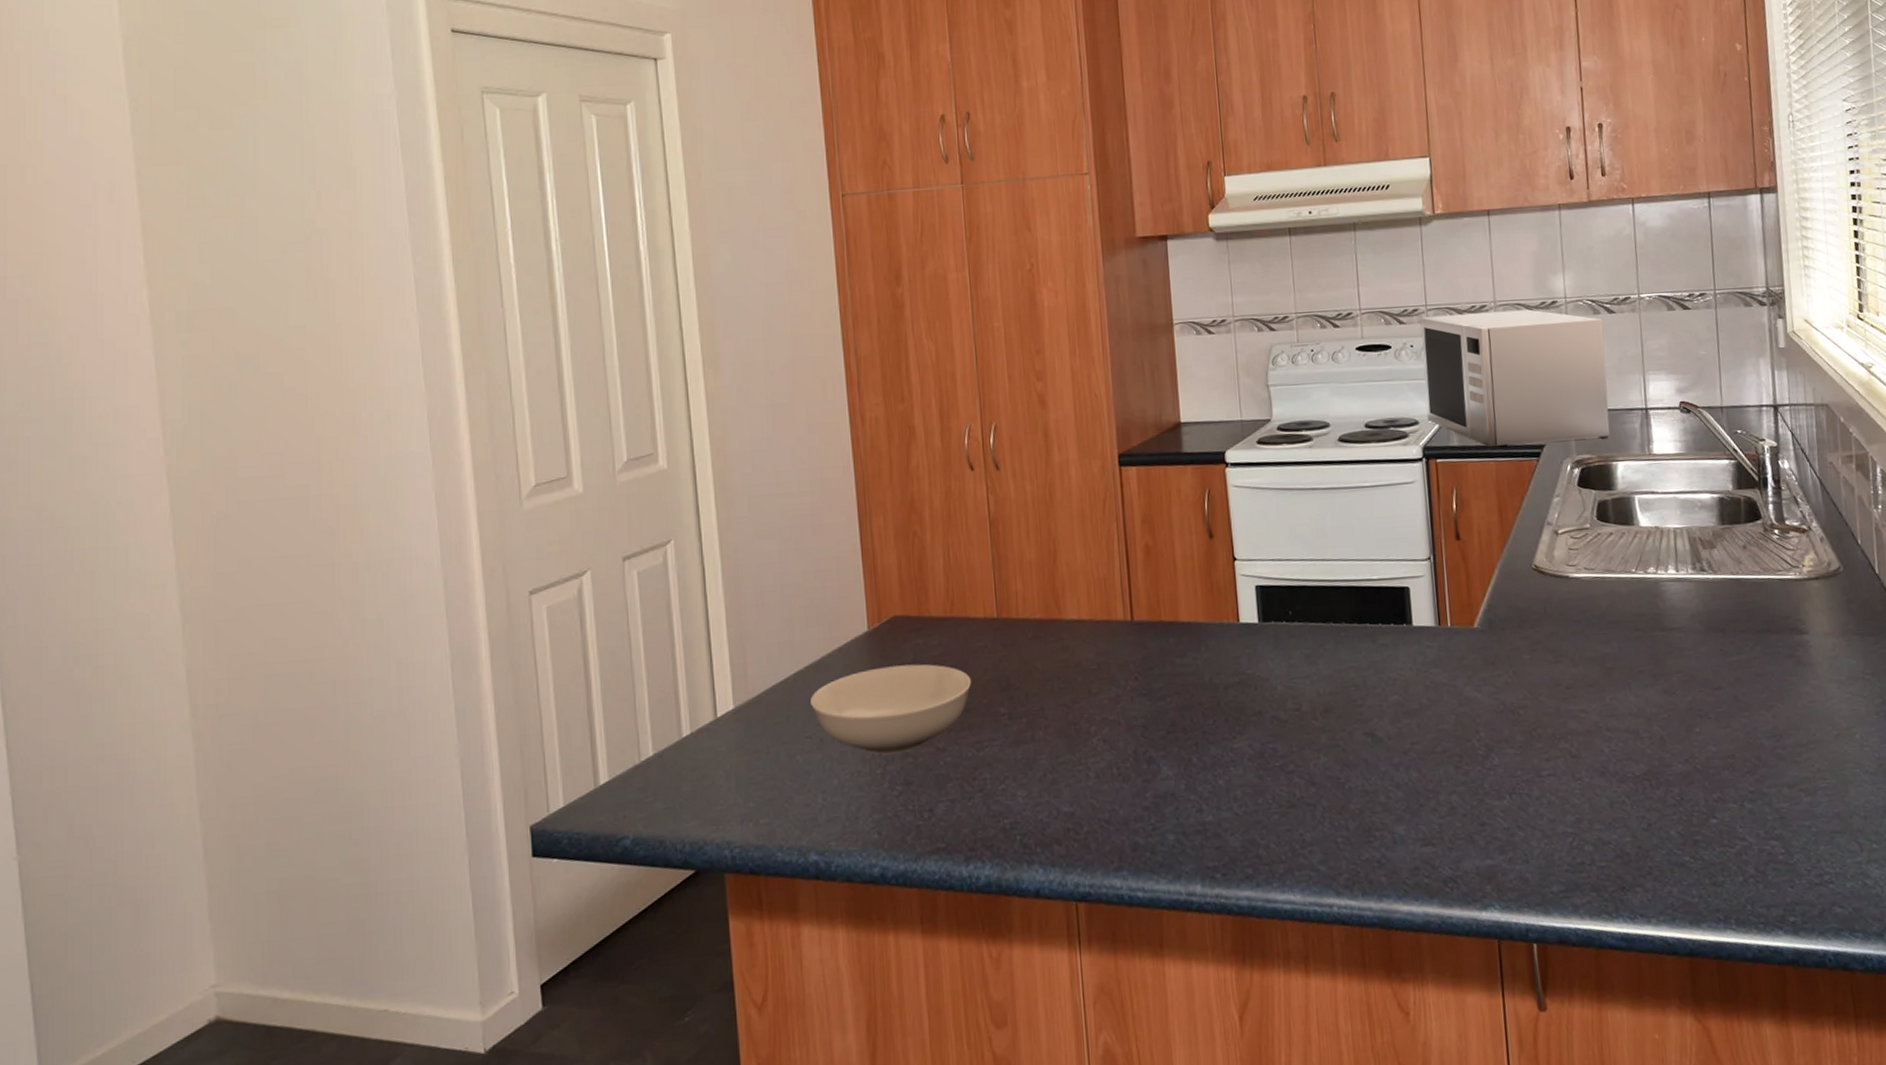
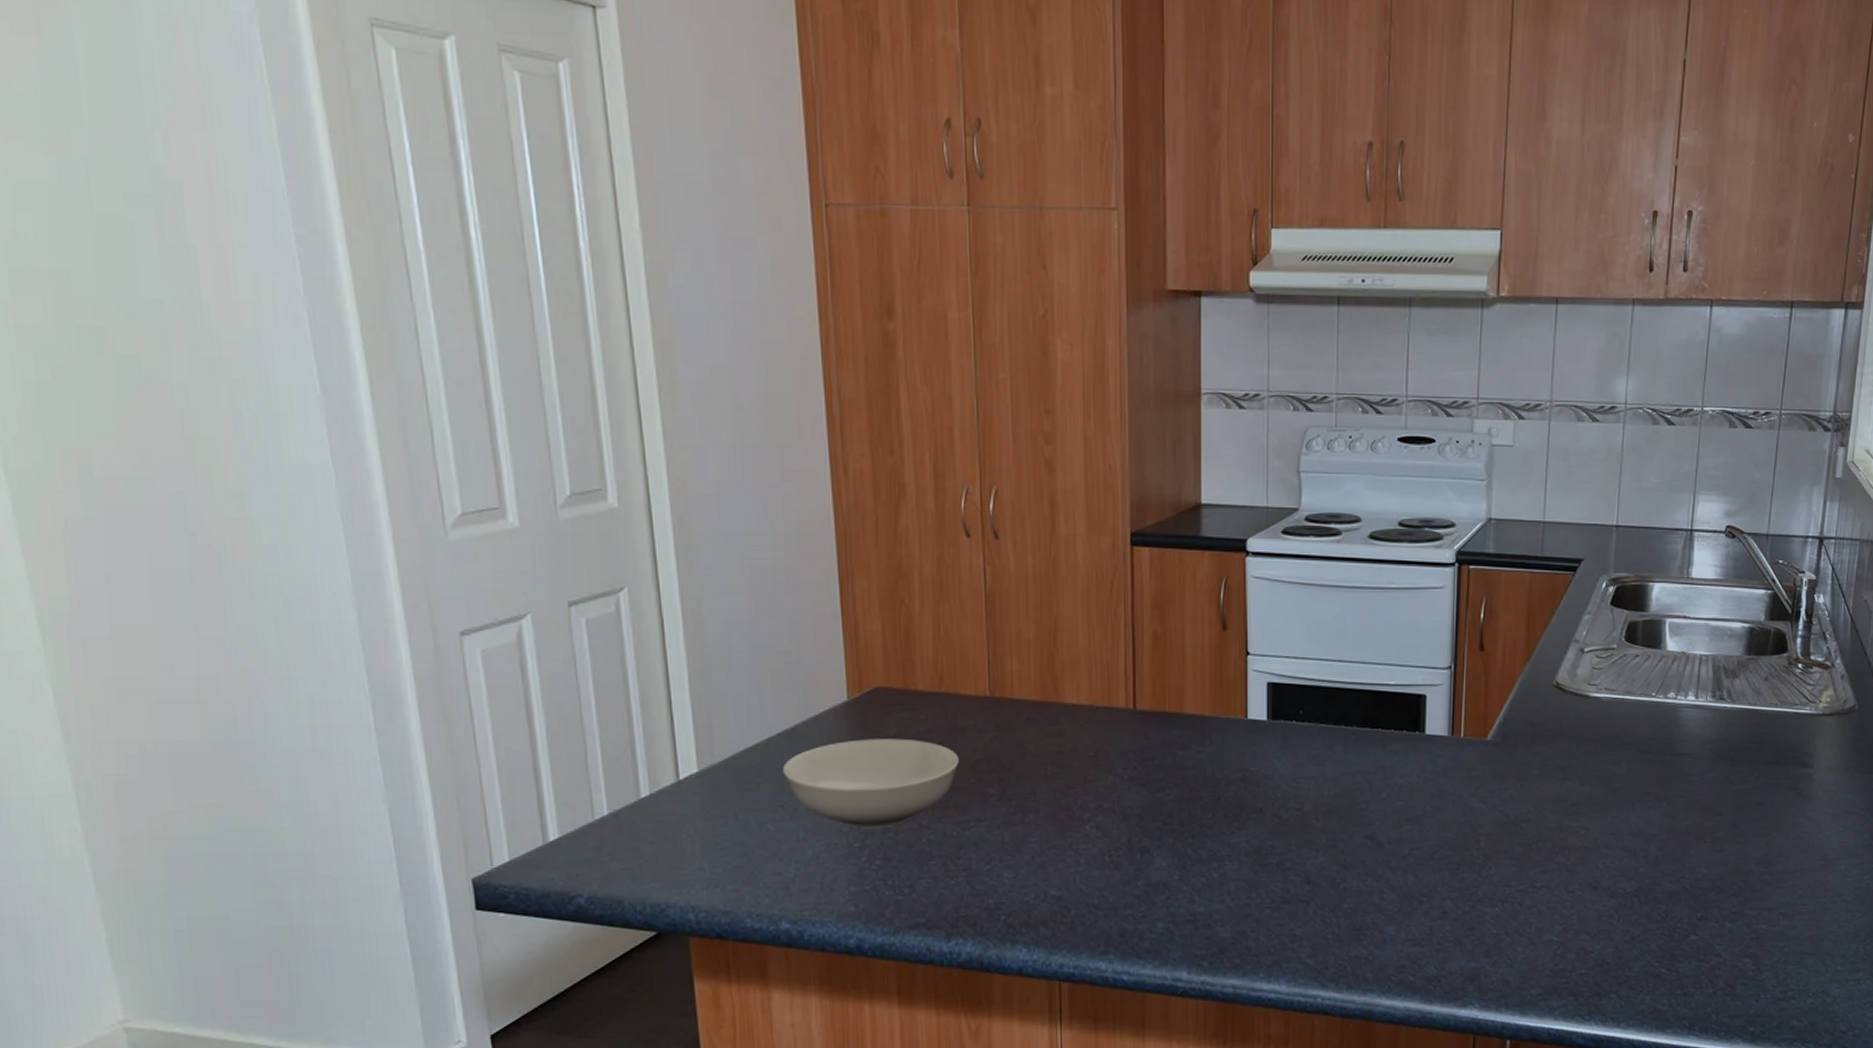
microwave: present [1420,309,1610,448] -> none [1465,411,1660,559]

